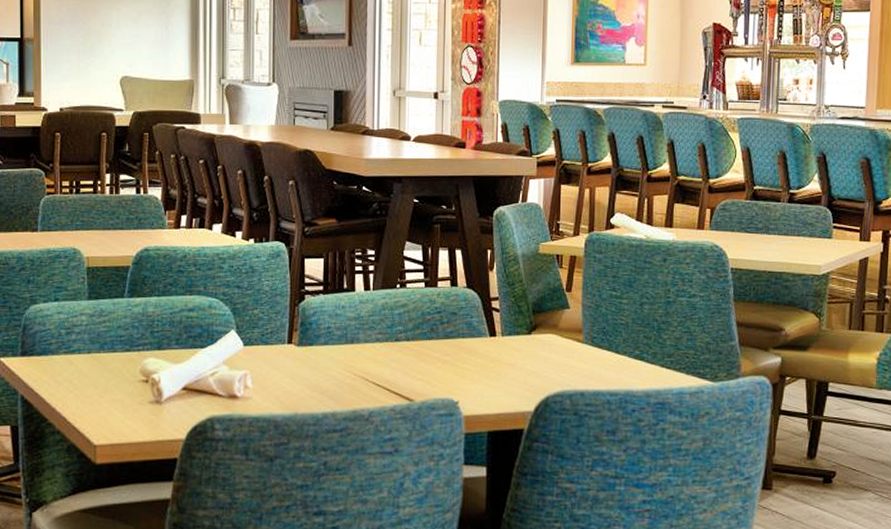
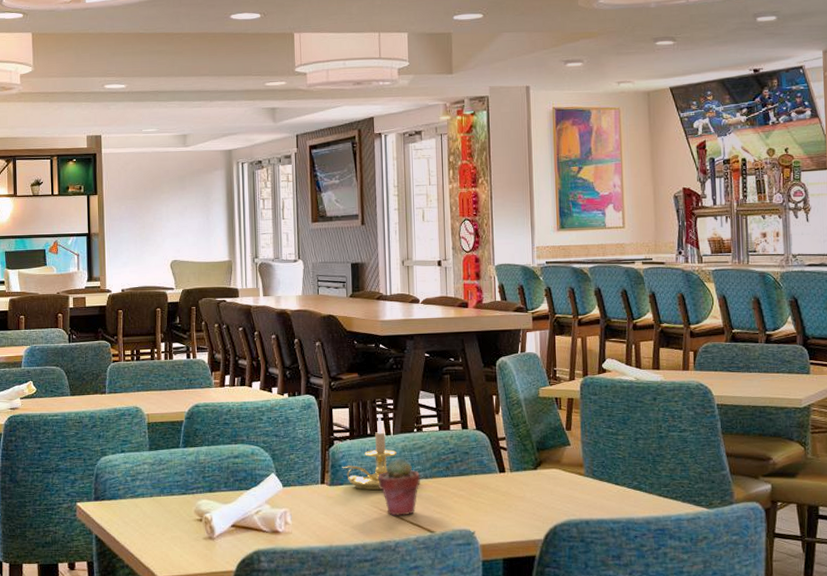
candle holder: none [313,265,376,352] -> present [342,413,397,490]
potted succulent: none [353,317,401,382] -> present [378,458,420,516]

